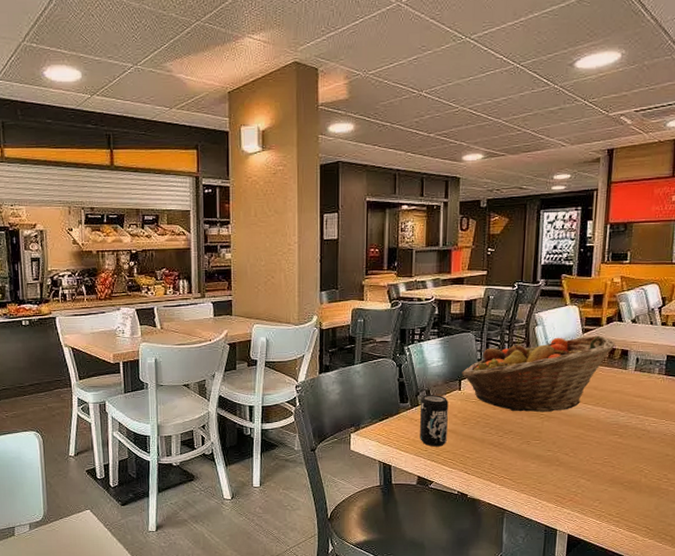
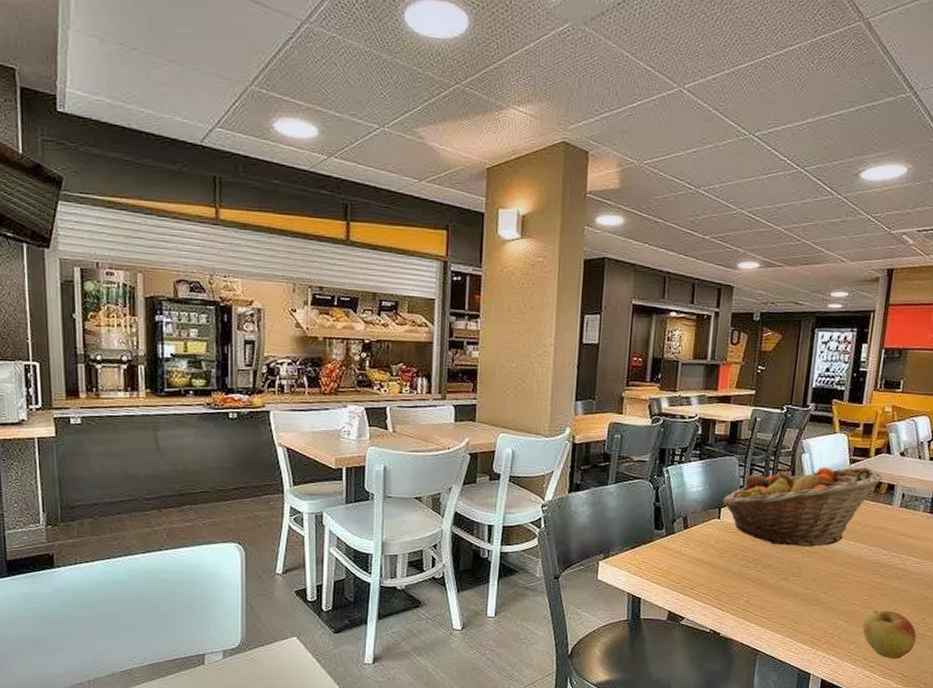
beverage can: present [420,395,448,447] -> none [673,522,706,580]
apple: none [605,468,659,514] -> present [862,610,917,659]

